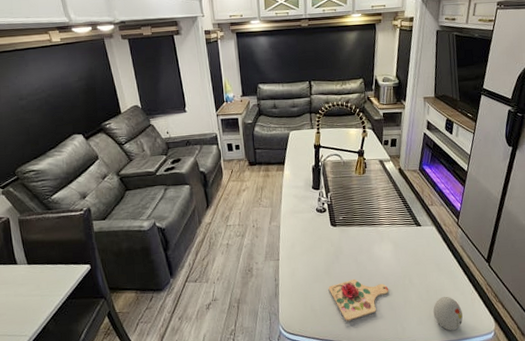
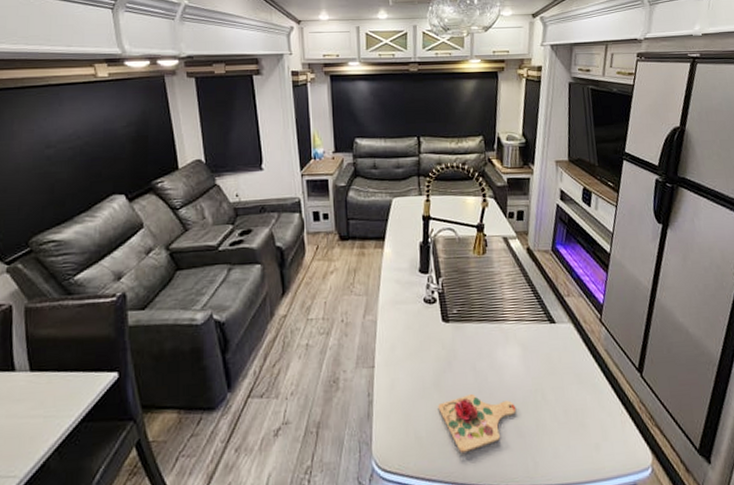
decorative egg: present [433,296,463,331] -> none [573,418,612,466]

